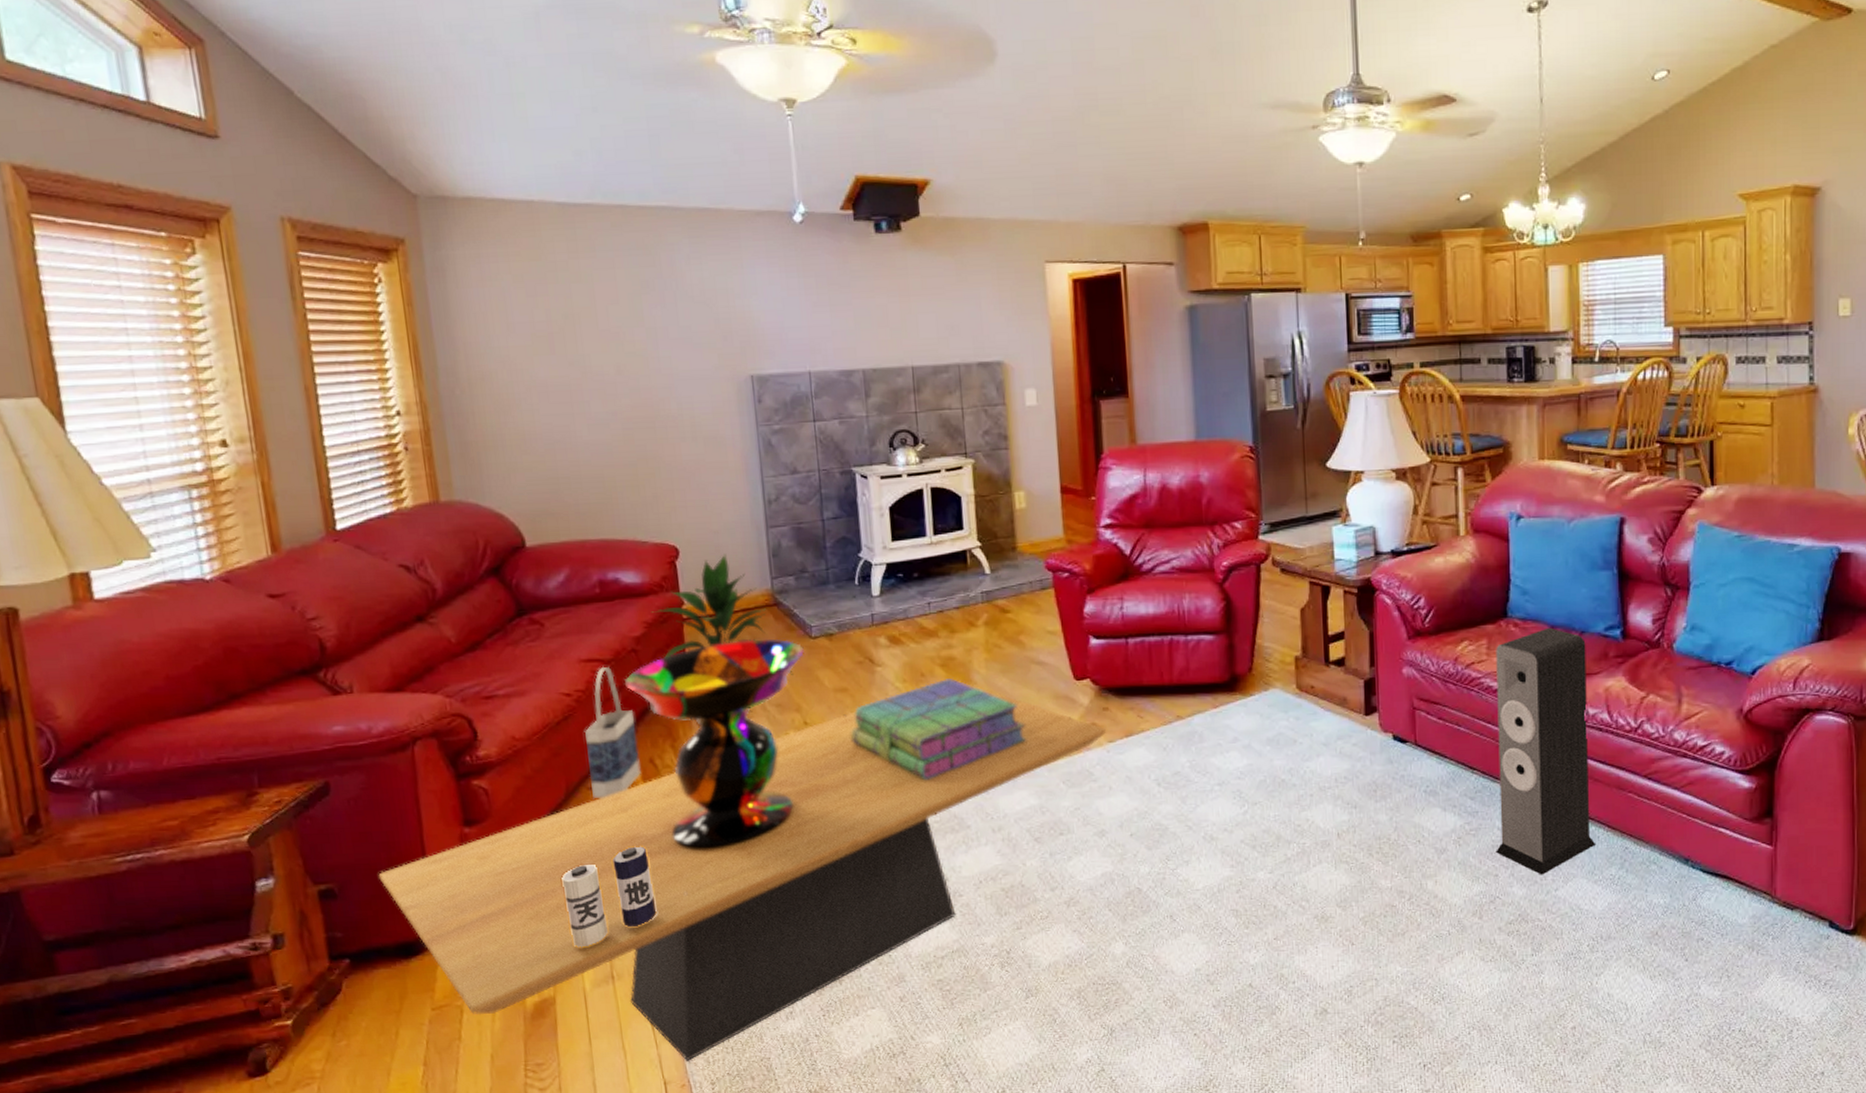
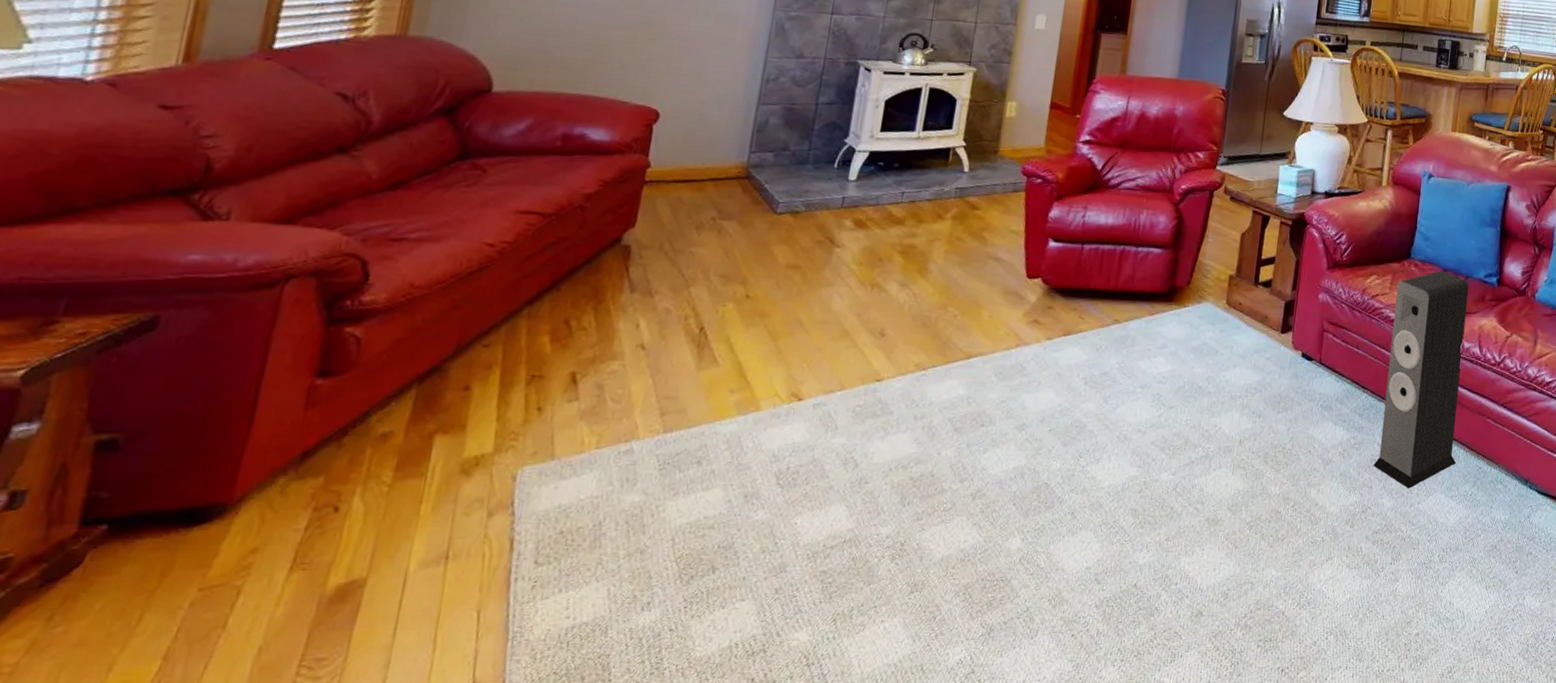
coffee table: present [378,680,1107,1061] -> none [184,267,1047,658]
candle: present [561,846,688,948] -> none [409,411,566,522]
bag: present [584,666,641,800] -> none [486,219,562,358]
decorative bowl: present [624,639,804,851] -> none [559,209,765,421]
indoor plant: present [651,553,794,675] -> none [611,123,748,248]
stack of books: present [850,678,1027,781] -> none [791,266,971,364]

